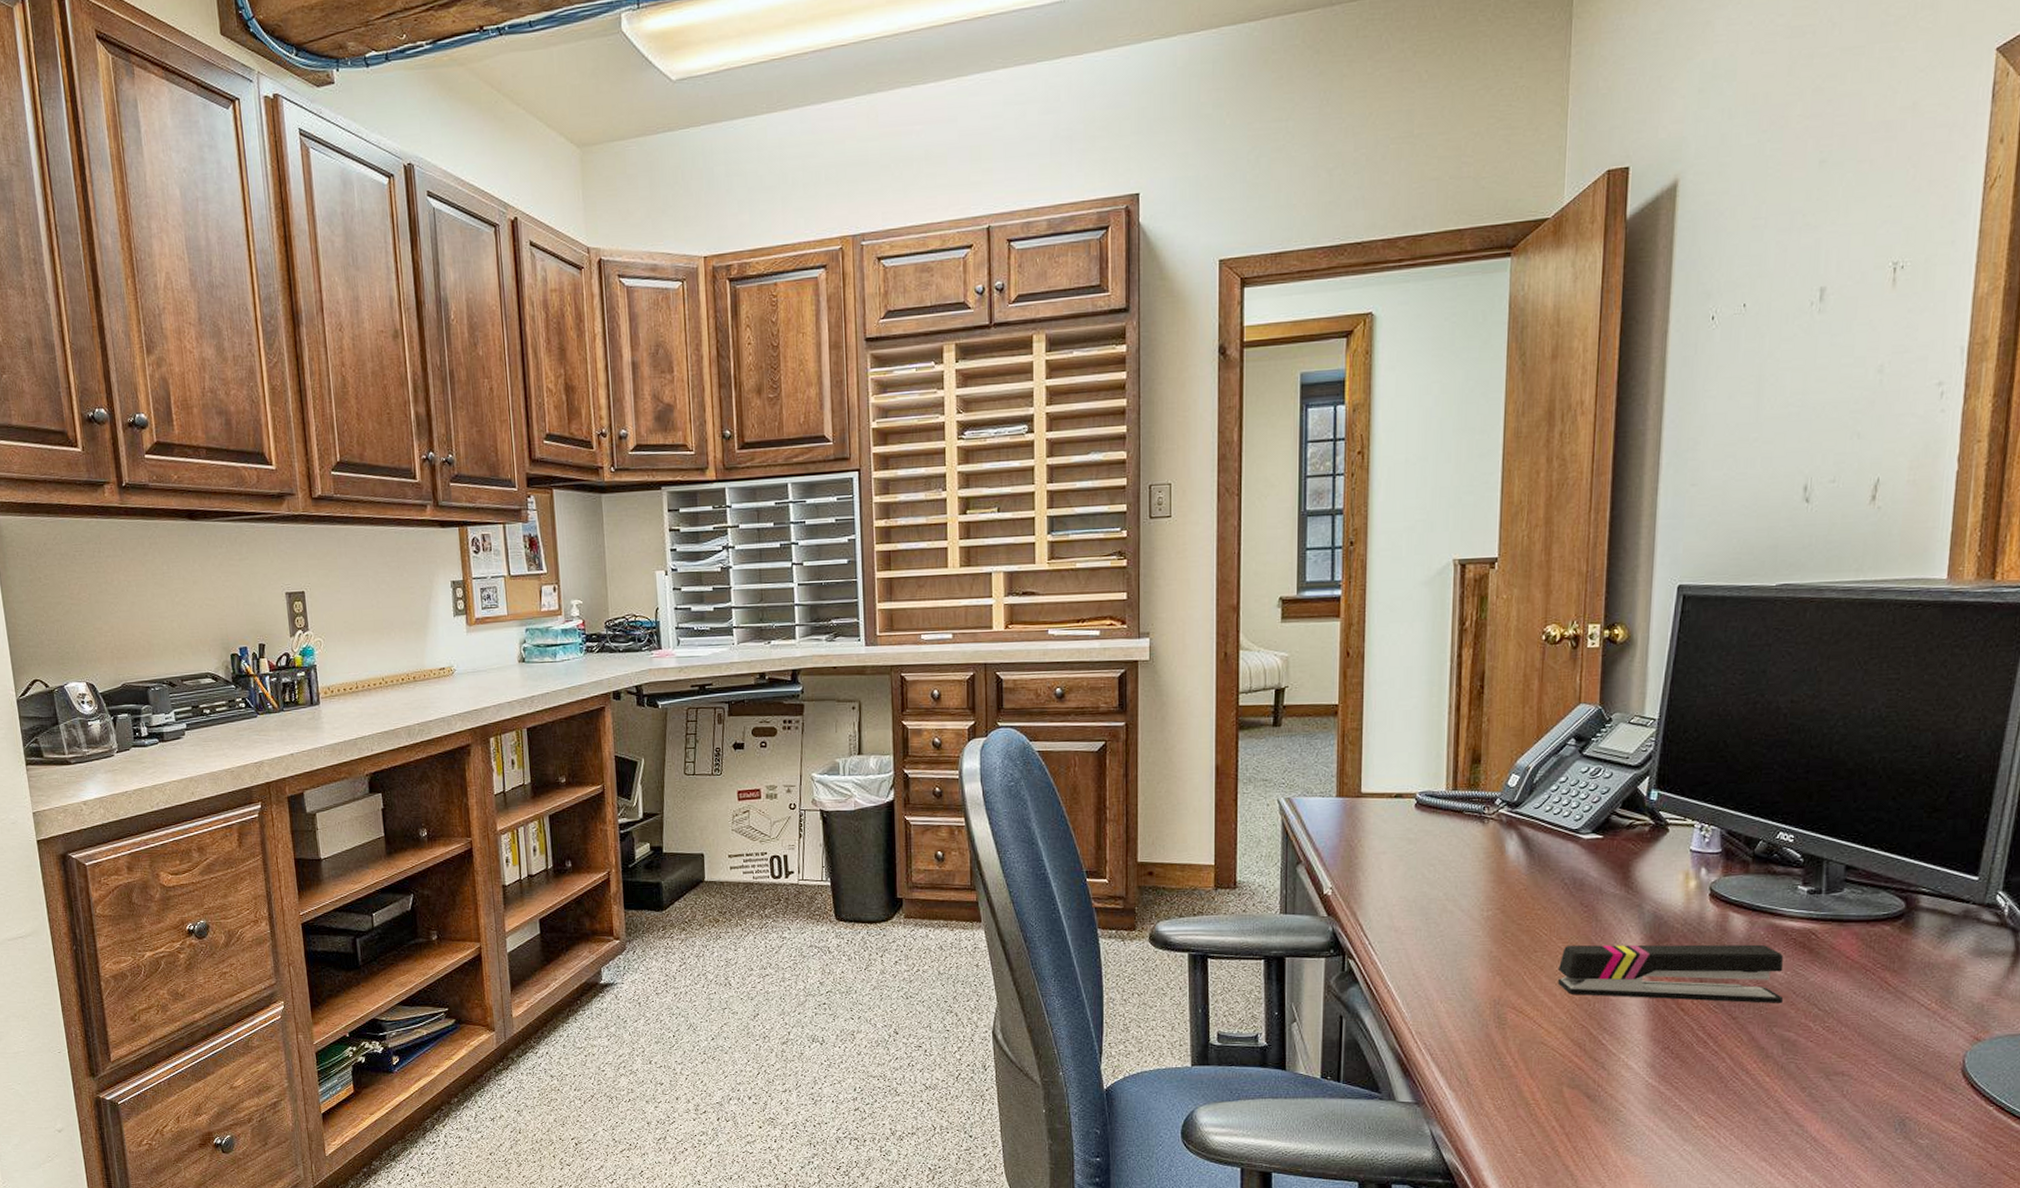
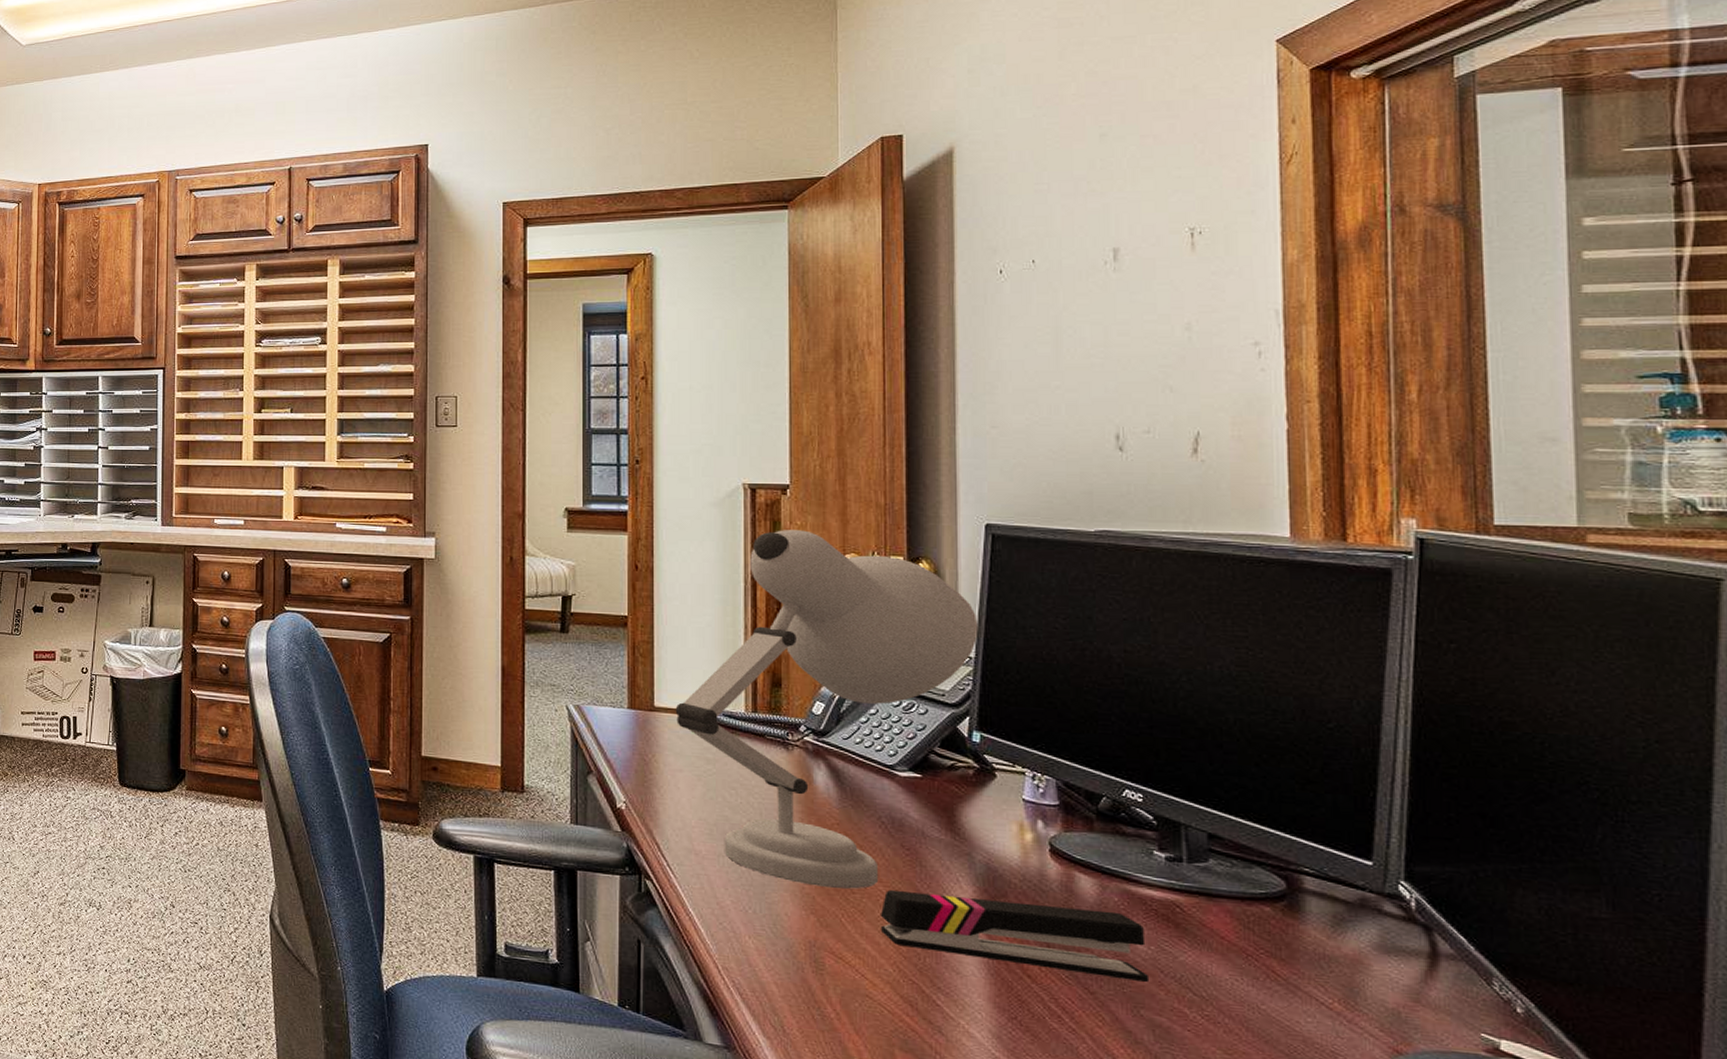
desk lamp: none [1381,604,1664,949] -> present [675,530,978,889]

